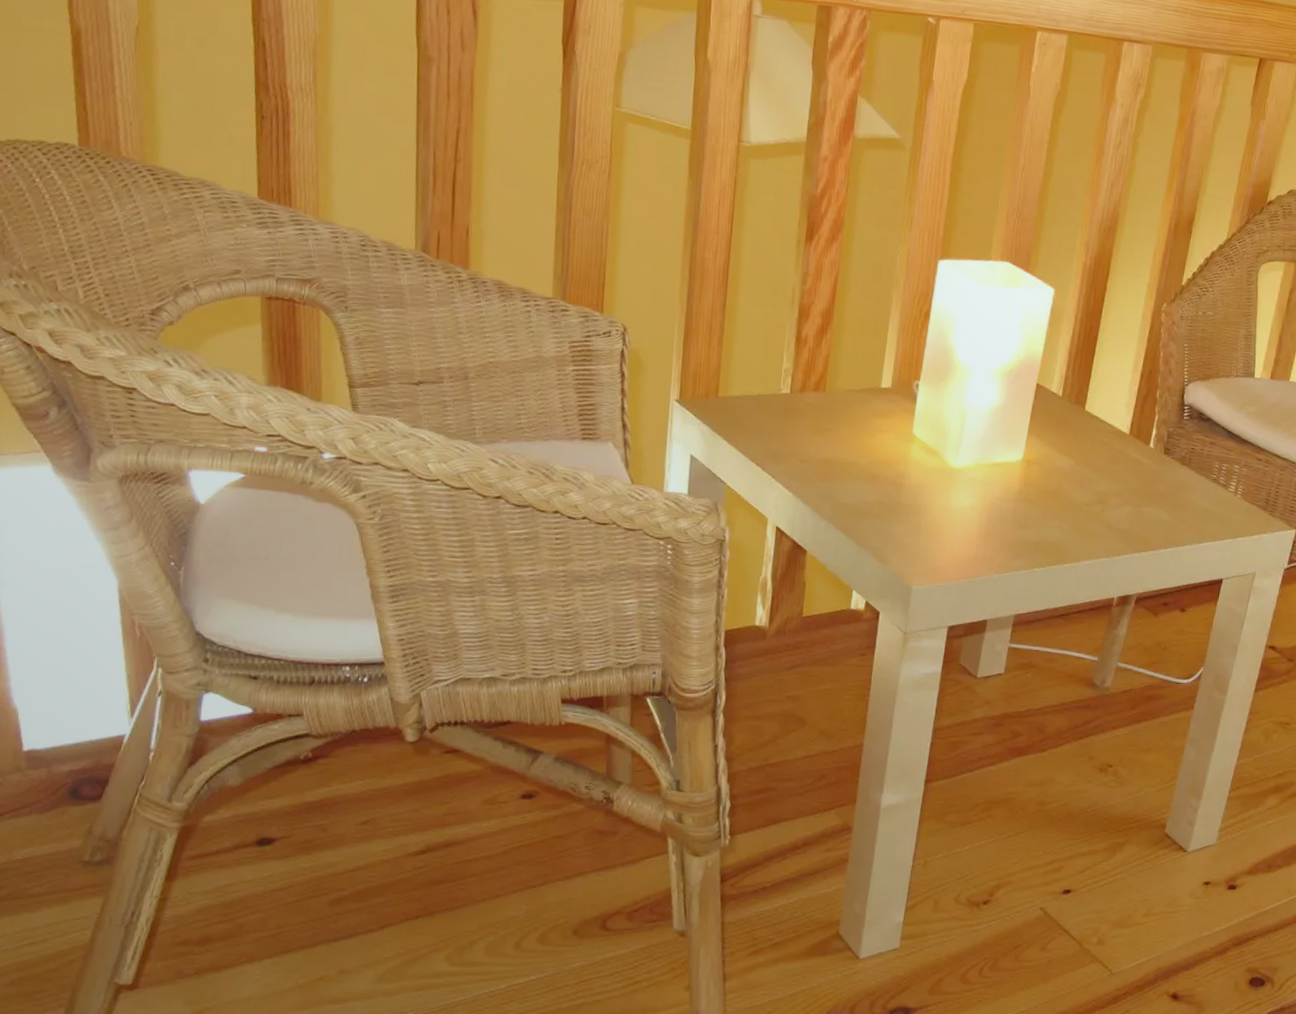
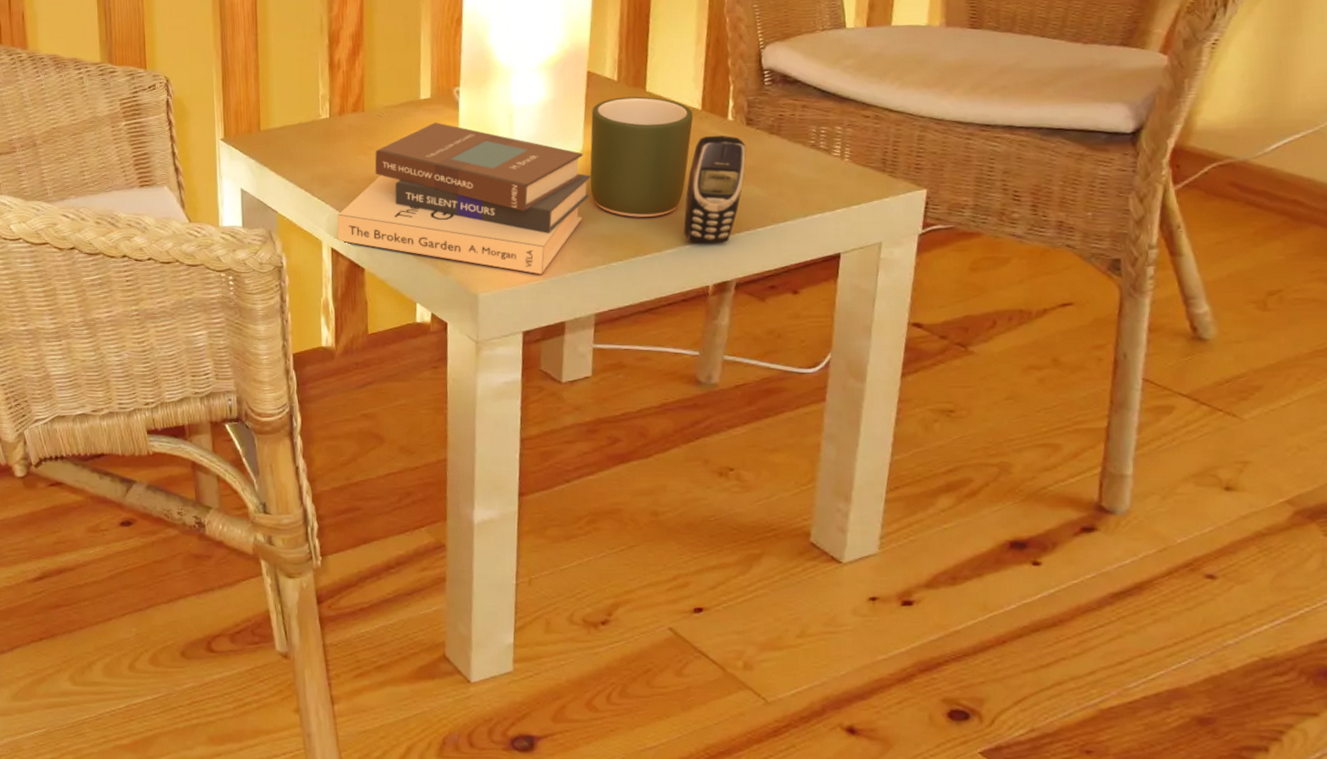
books: none [783,412,1027,573] -> present [336,122,591,275]
mug: none [1025,412,1122,529] -> present [589,96,694,217]
mobile phone: none [1099,459,1161,560] -> present [683,135,746,244]

